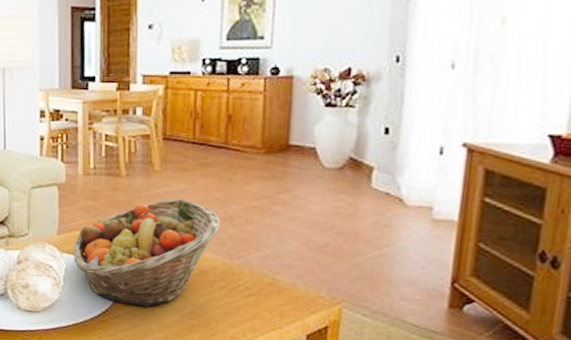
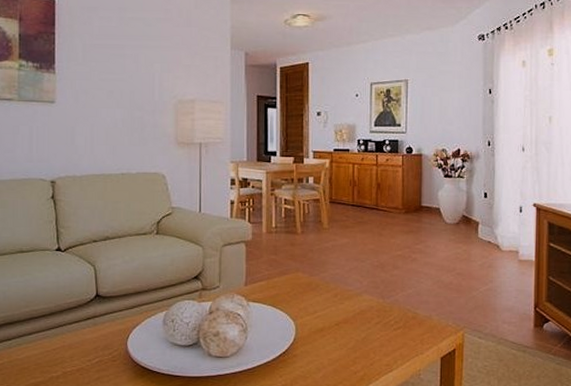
fruit basket: present [73,199,220,307] -> none [258,251,374,345]

